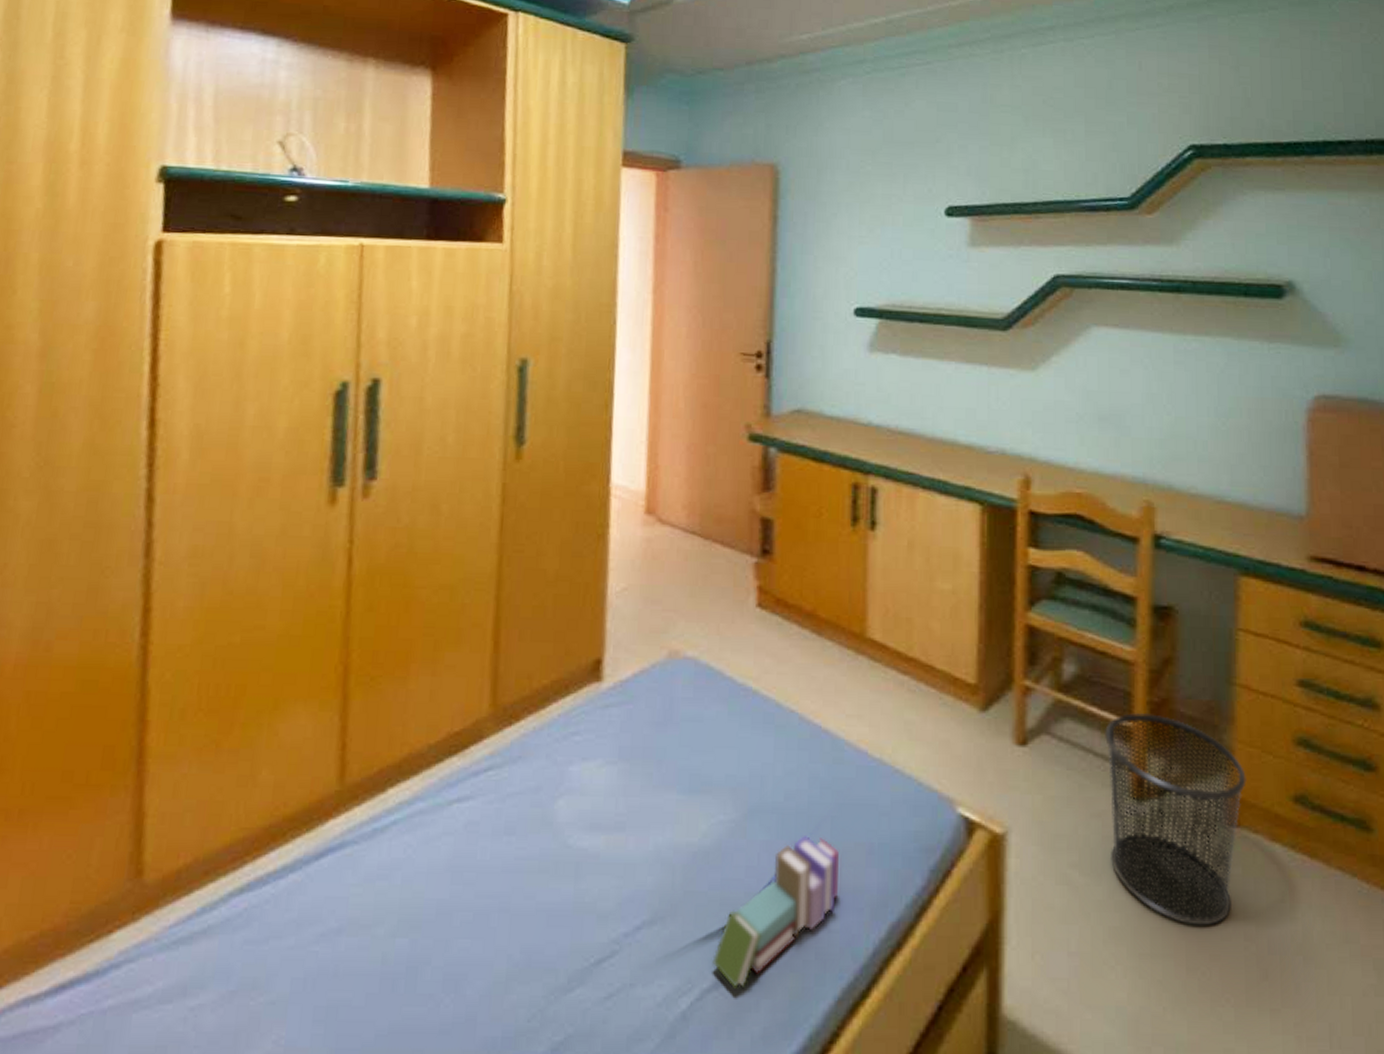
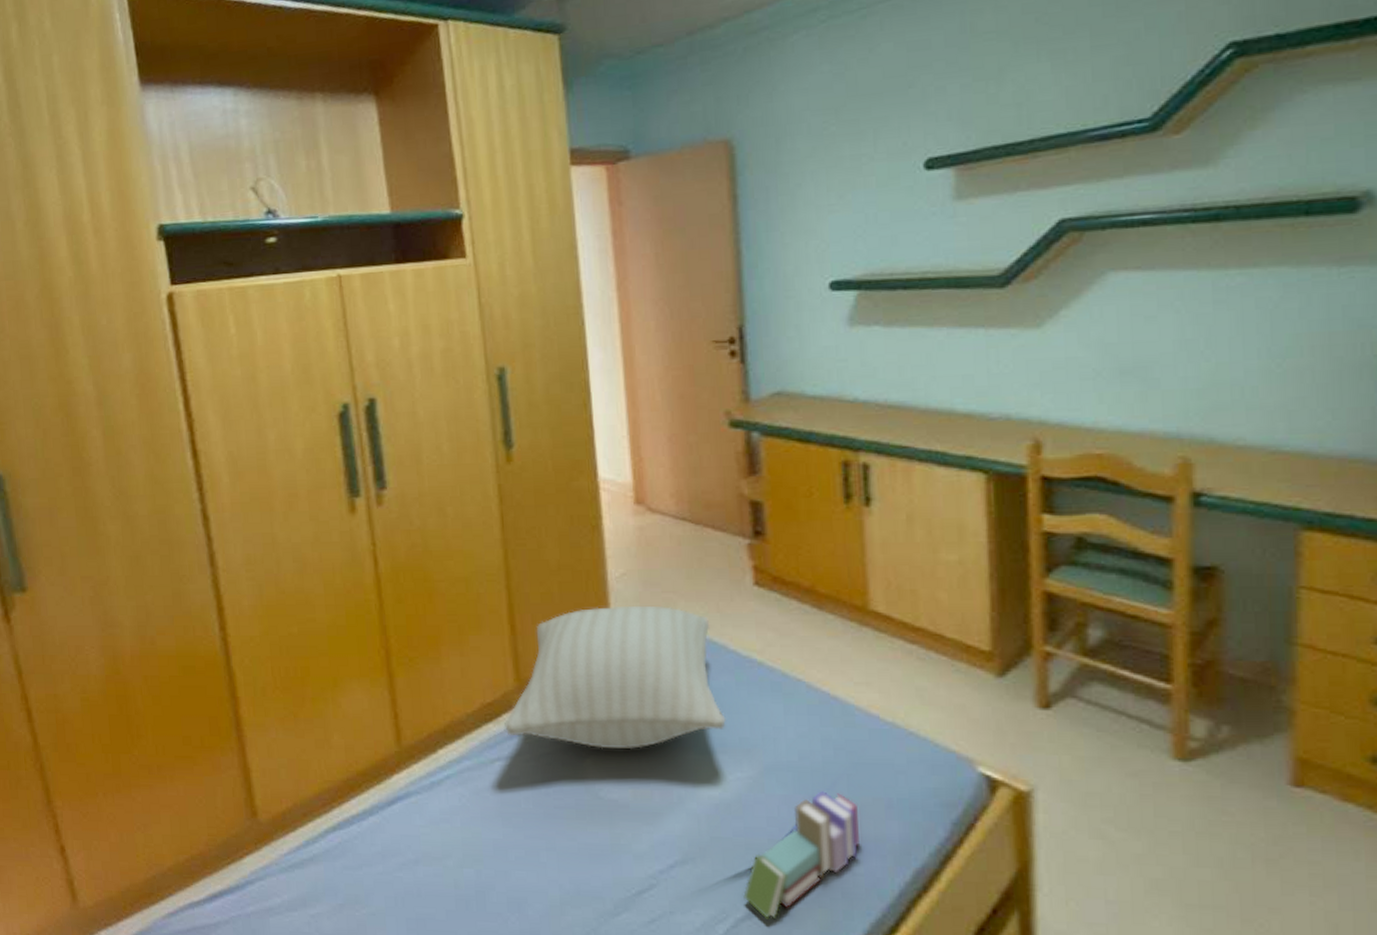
pillow: none [471,624,714,788] -> present [505,605,726,749]
trash can: present [1105,713,1246,926] -> none [1139,676,1311,881]

